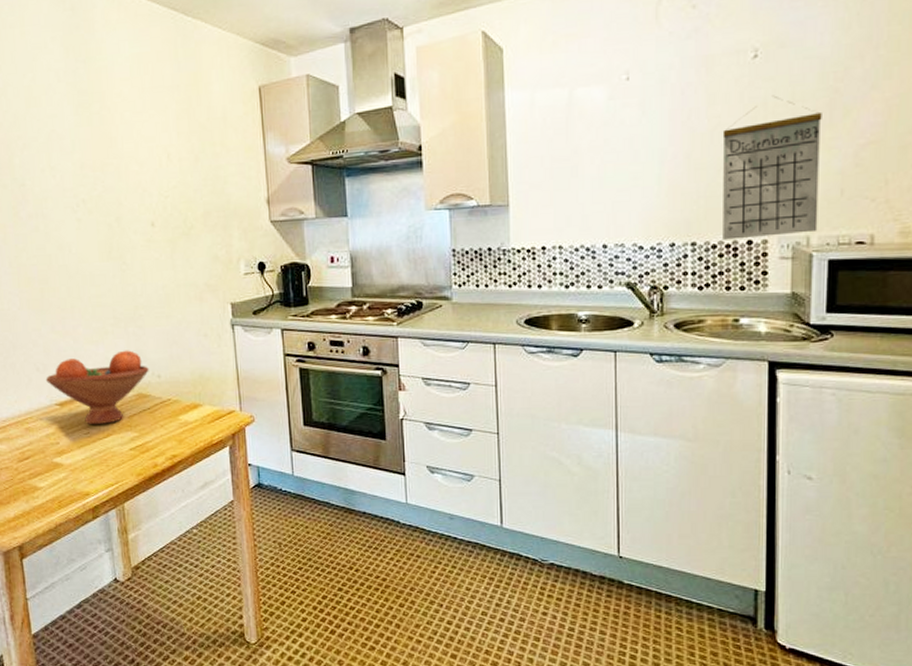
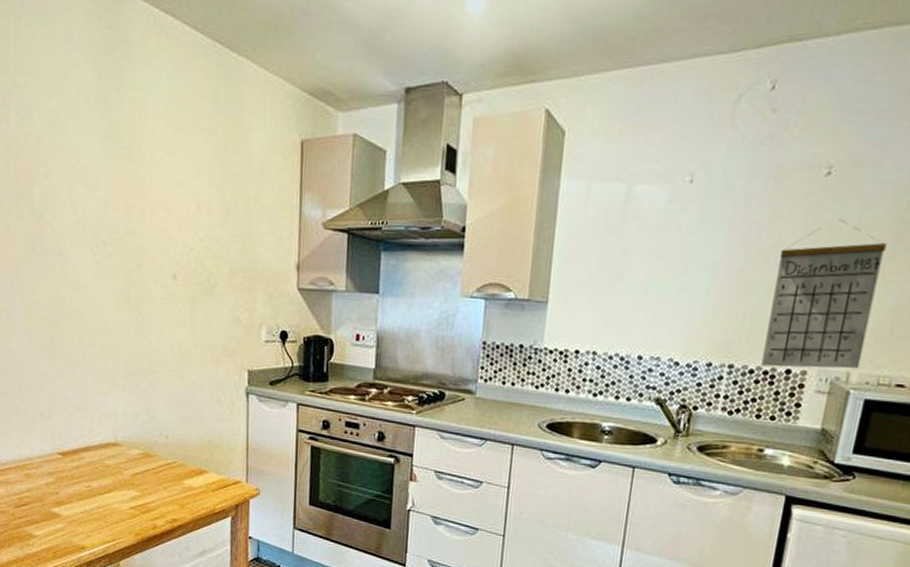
fruit bowl: present [45,350,149,425] -> none [49,406,157,479]

